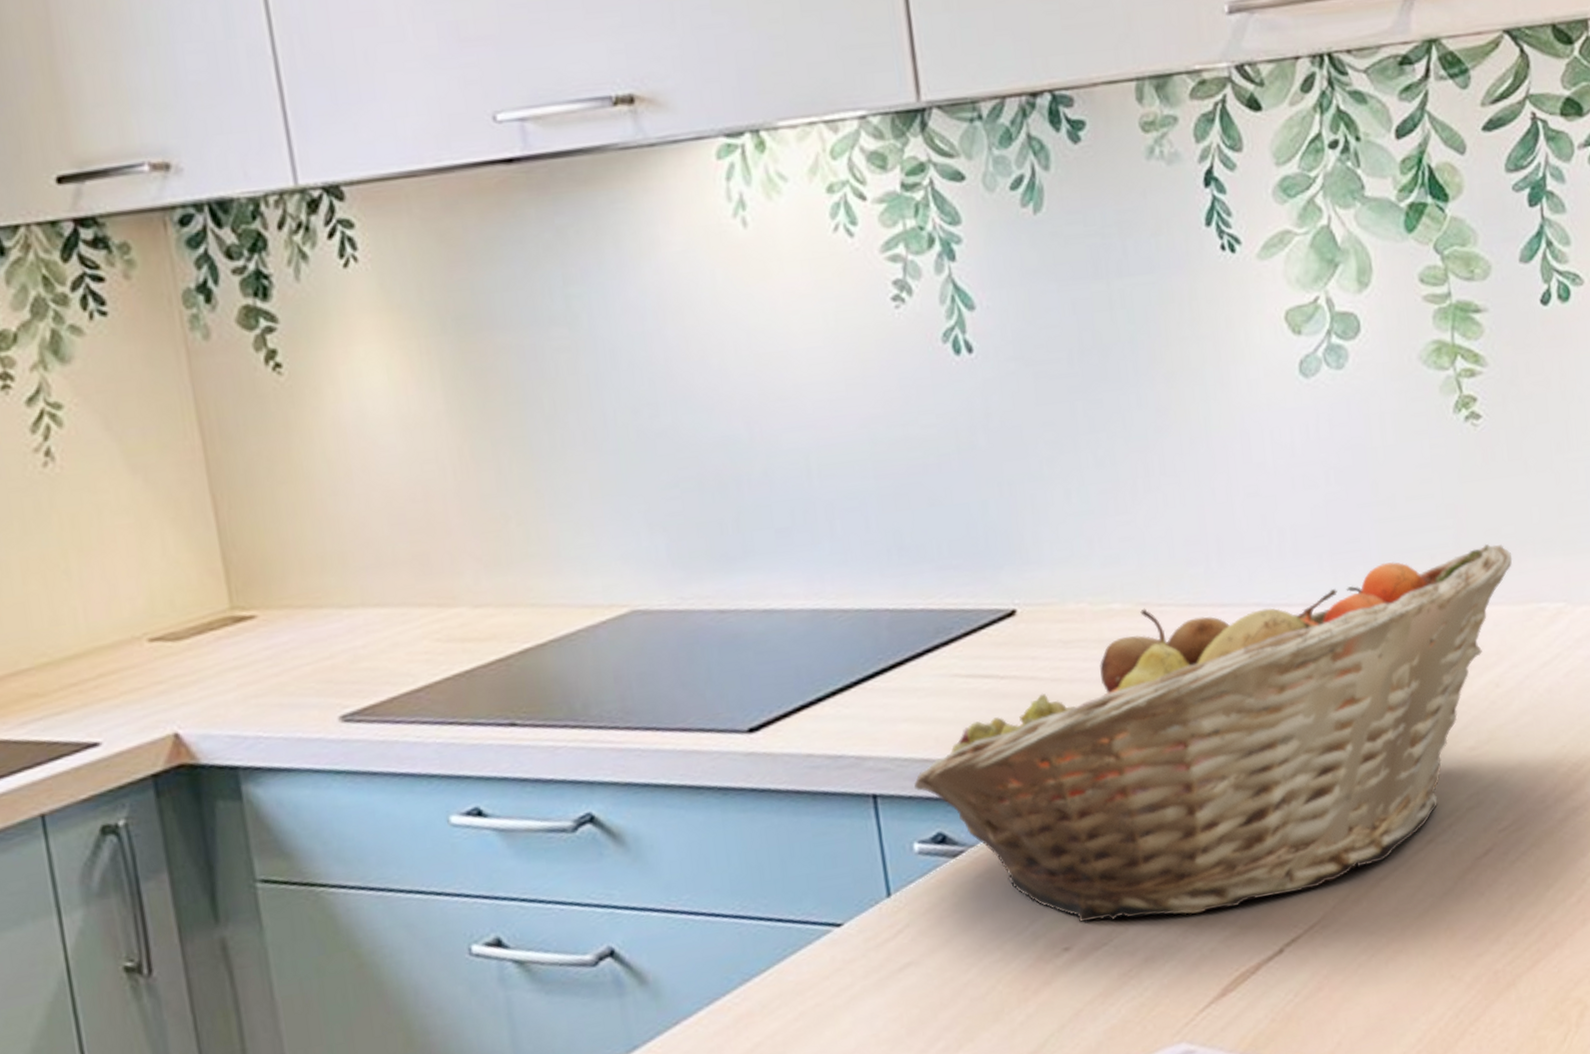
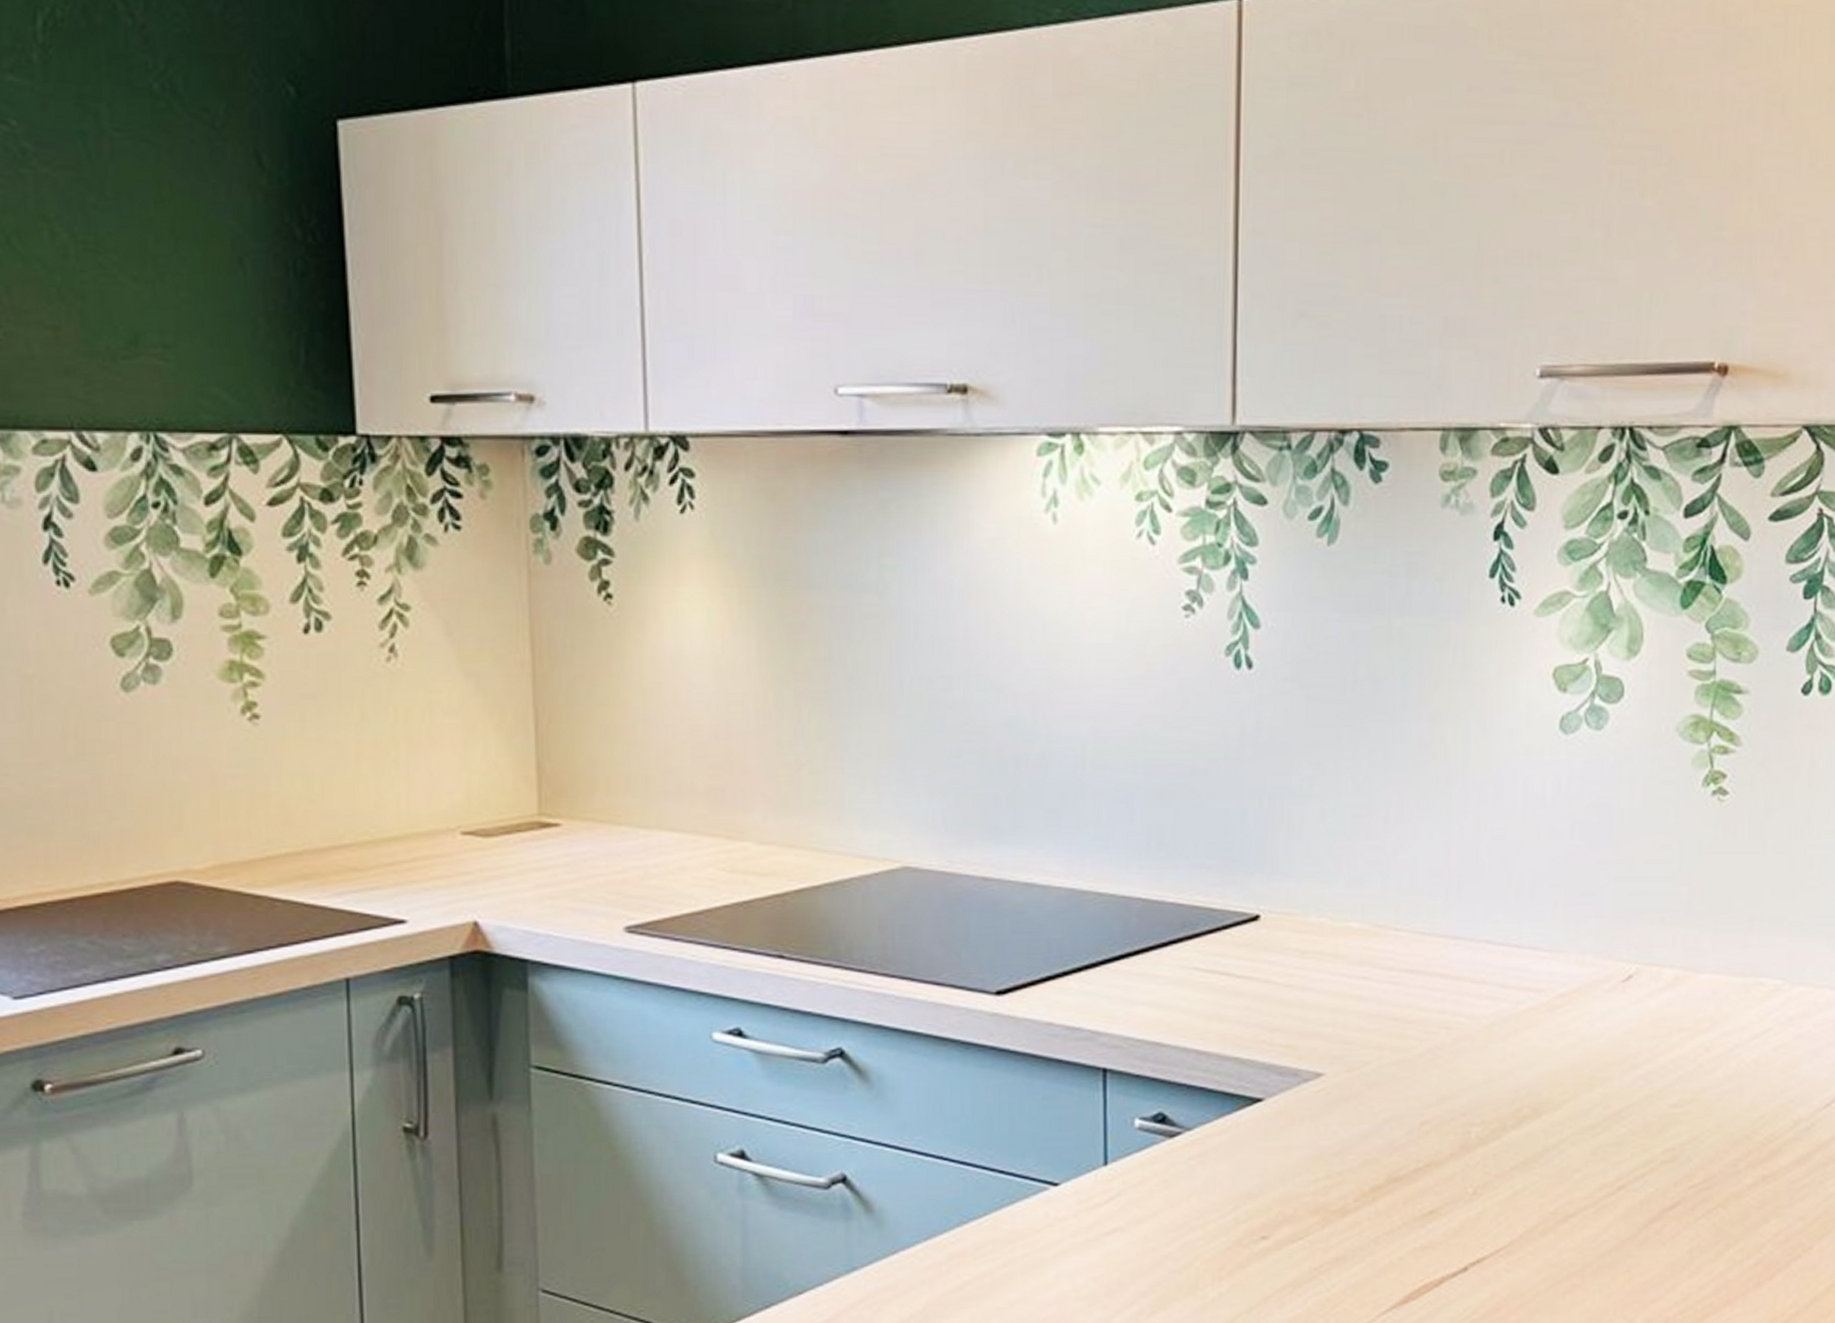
fruit basket: present [914,543,1513,923] -> none [1143,914,1739,1223]

